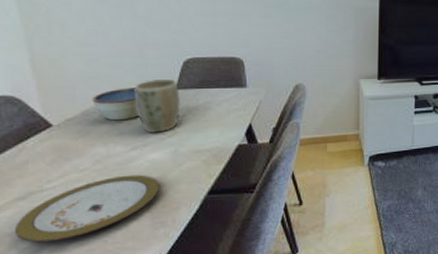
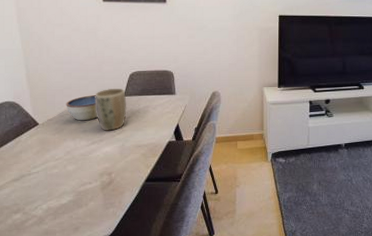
plate: present [14,175,160,243] -> none [10,164,111,215]

